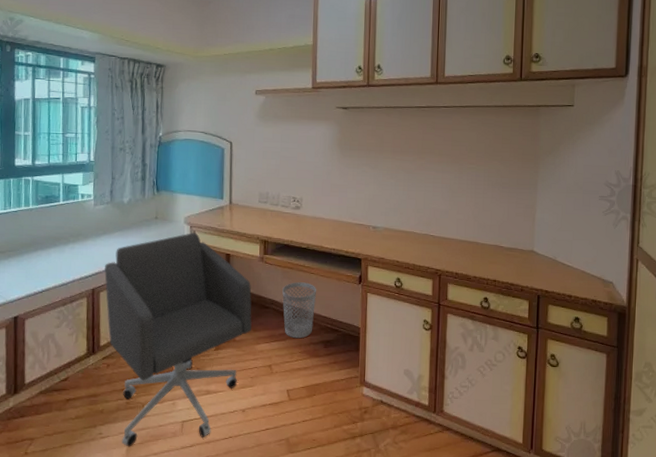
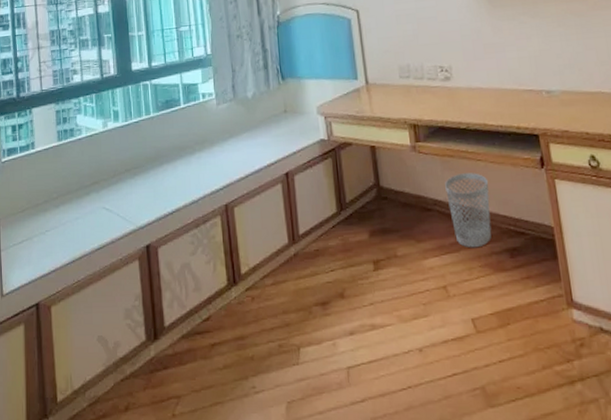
office chair: present [104,233,252,447] -> none [236,124,415,404]

